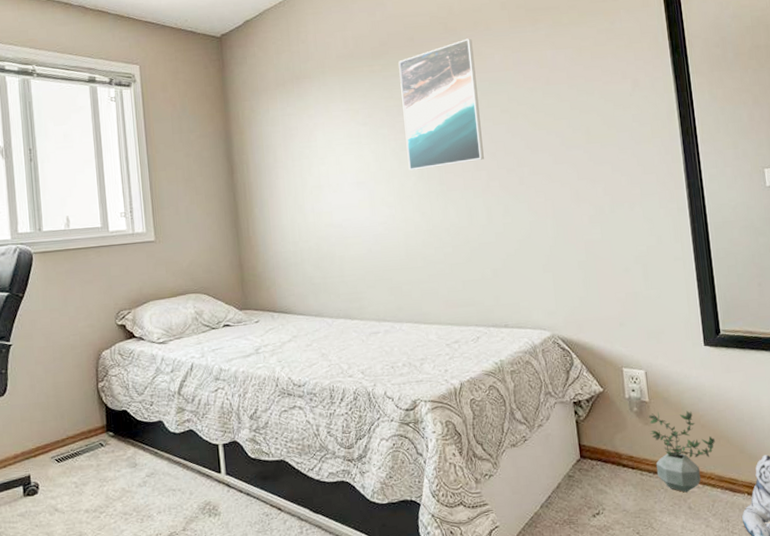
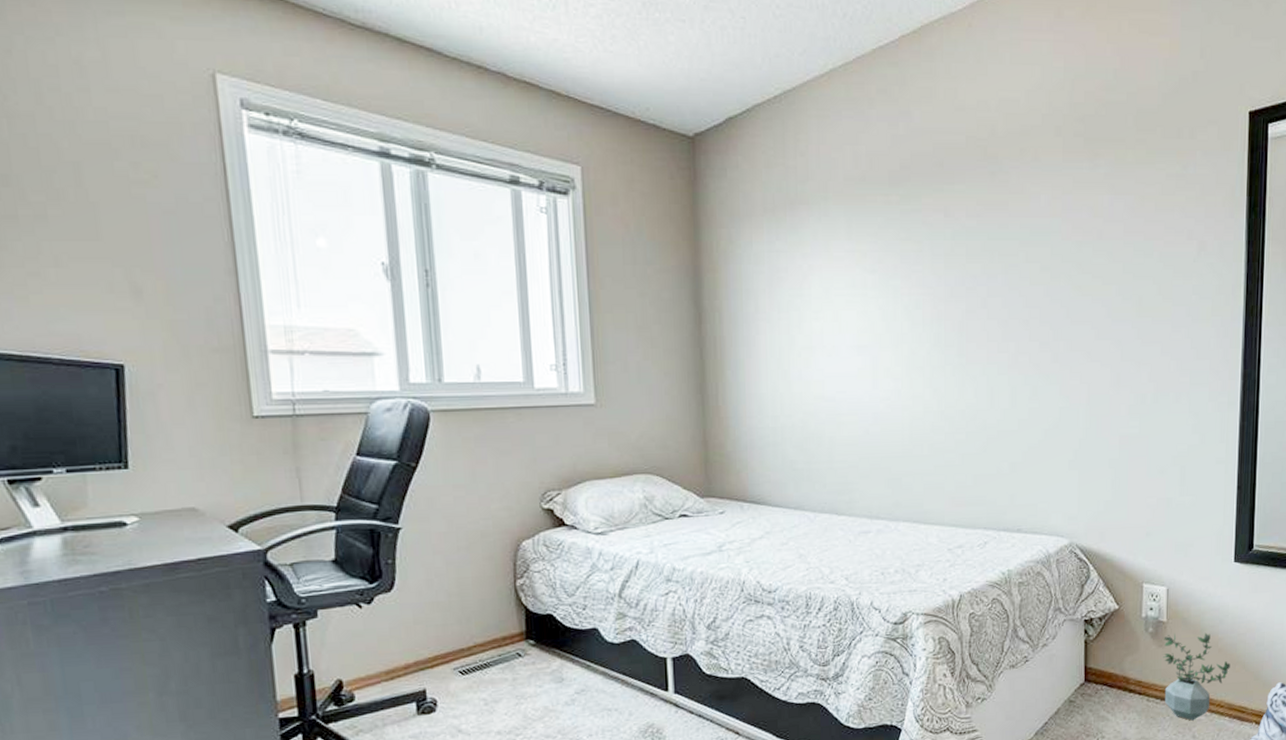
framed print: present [398,38,484,171] -> none [922,170,1016,335]

